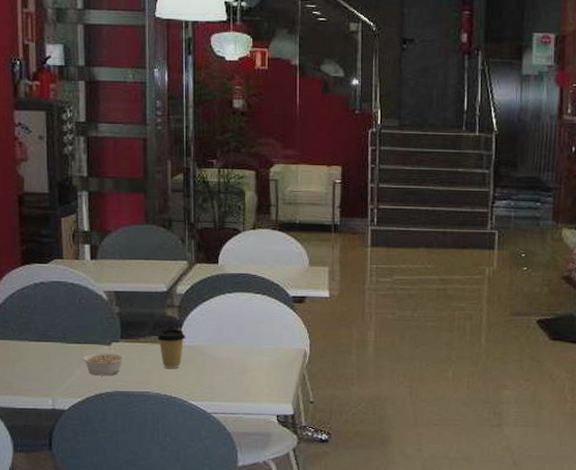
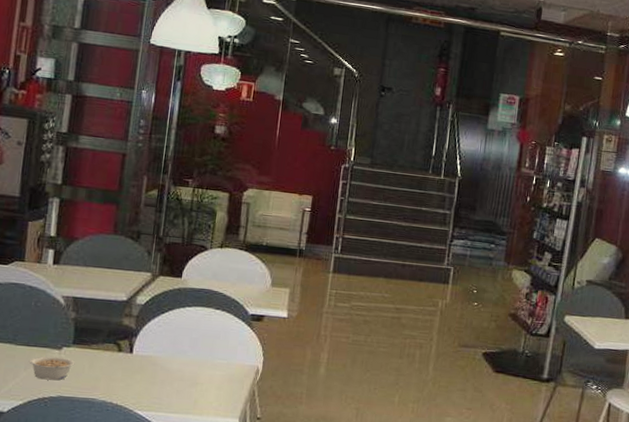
coffee cup: present [157,328,186,369] -> none [110,337,140,378]

